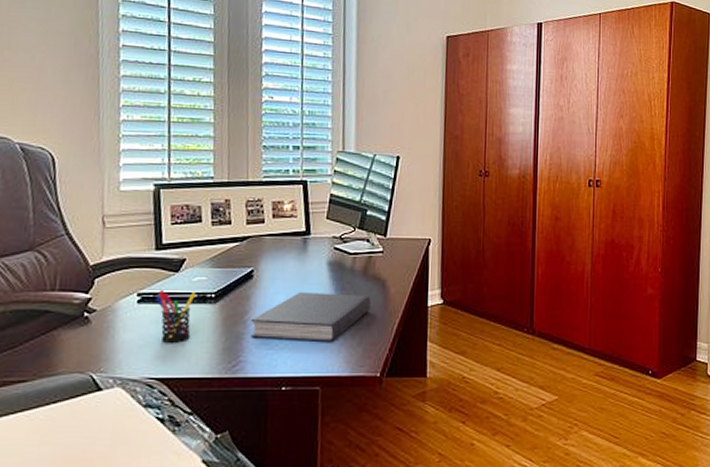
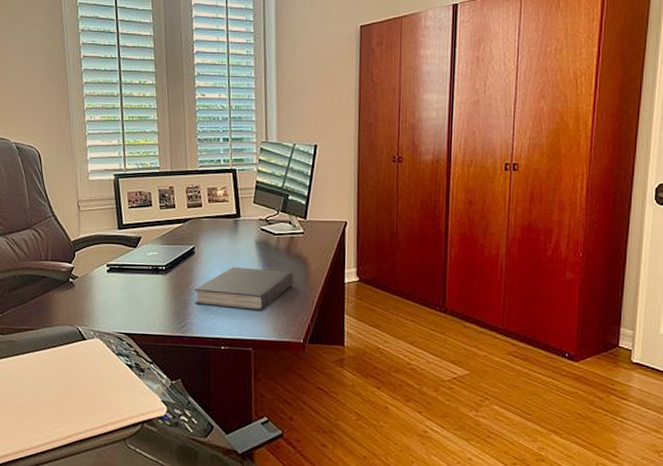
pen holder: present [156,289,196,343] -> none [121,261,151,306]

